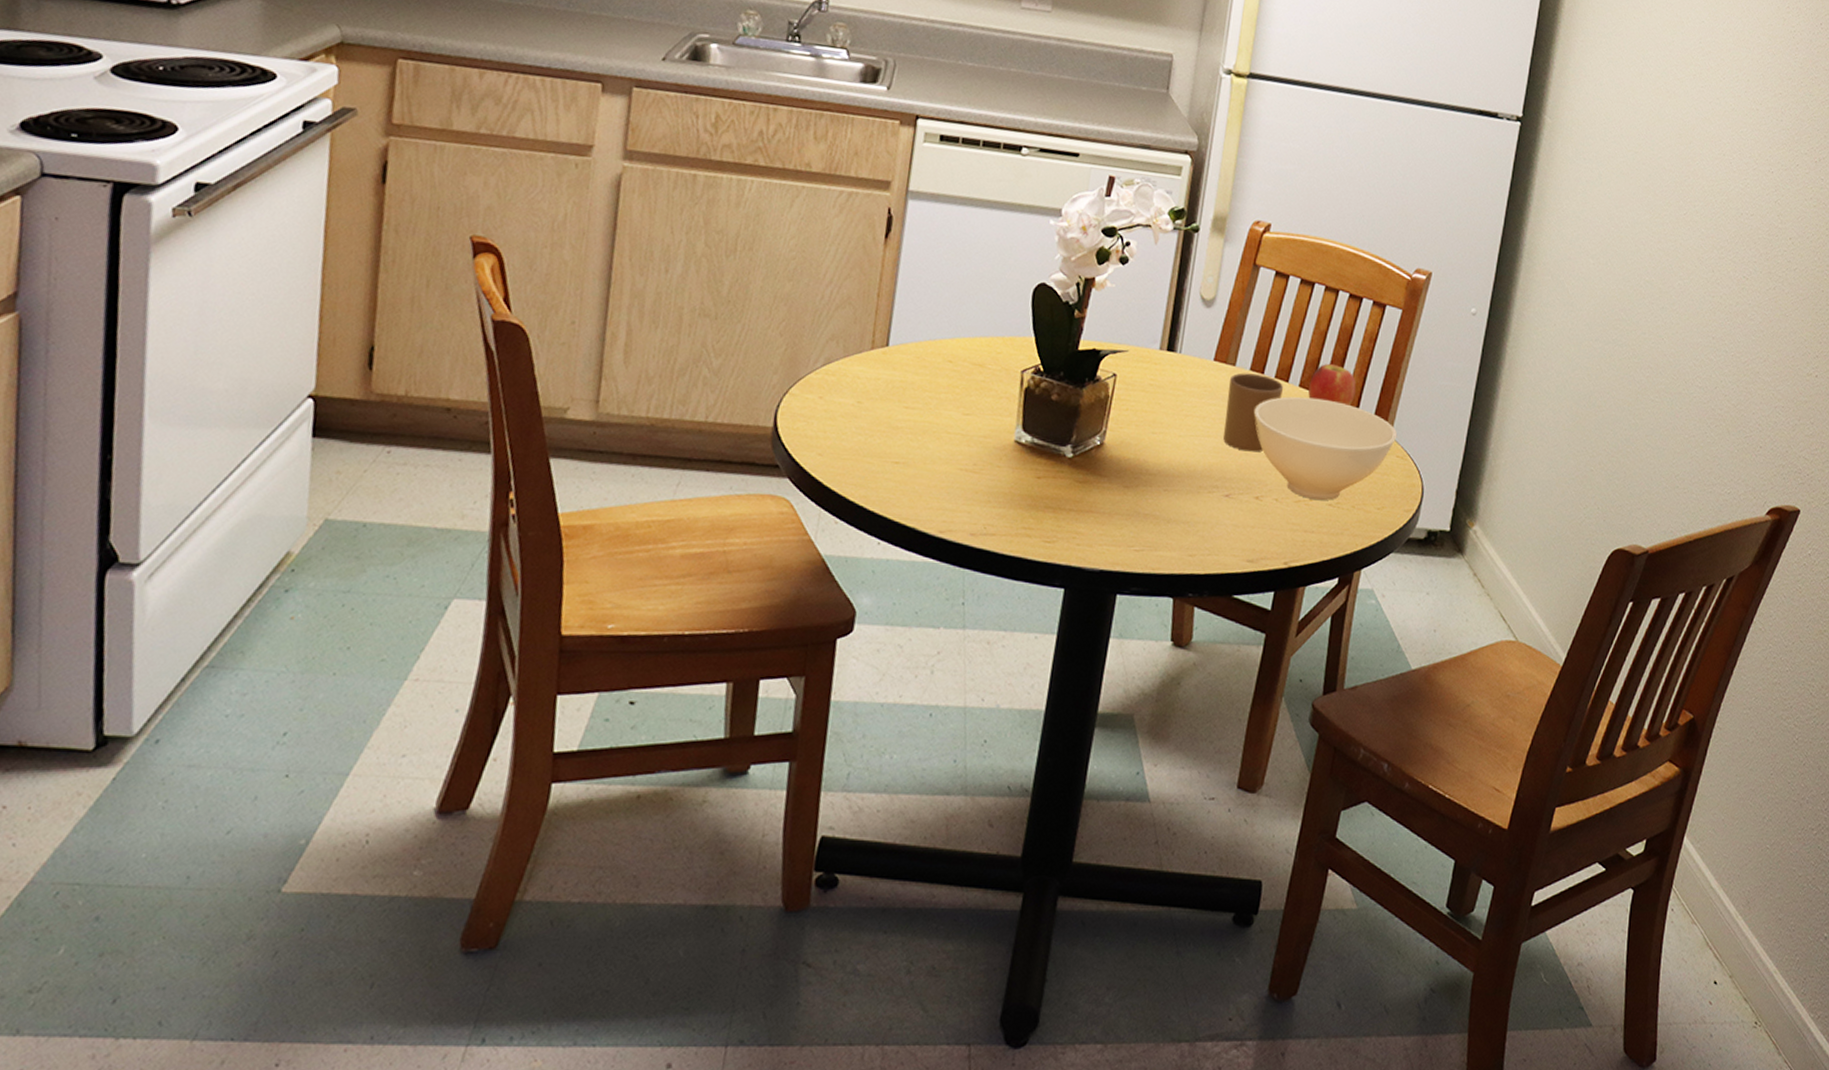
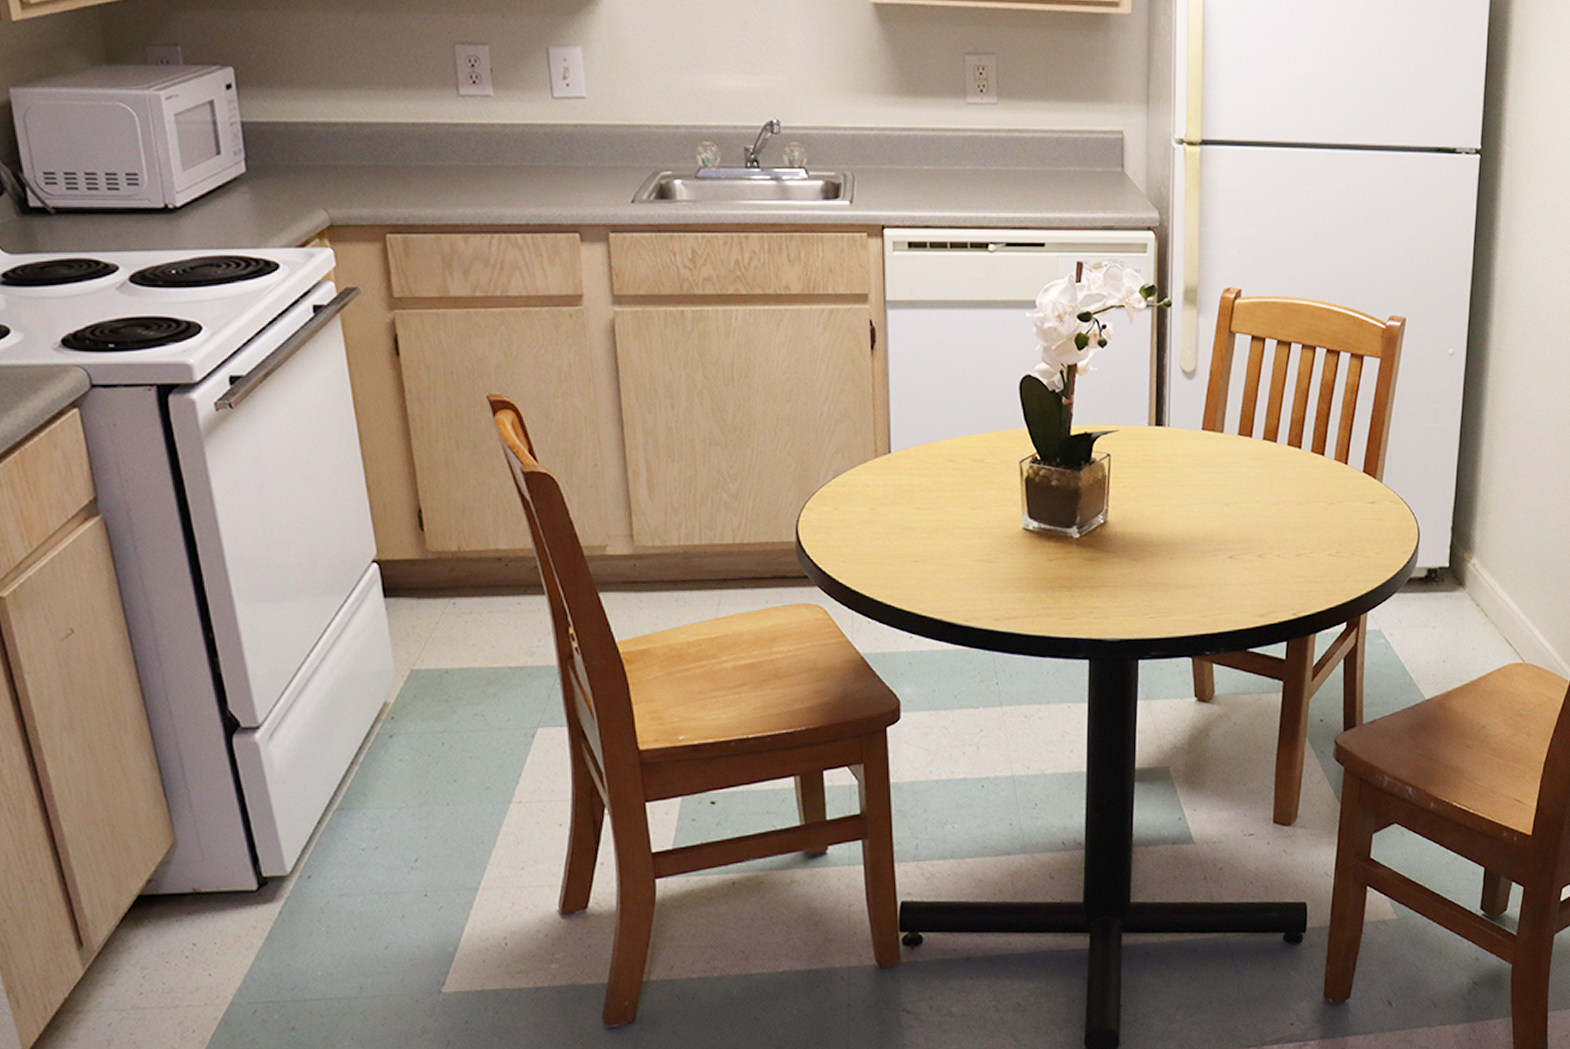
mug: present [1223,373,1284,452] -> none [1219,438,1273,513]
bowl: present [1253,396,1398,501] -> none [1246,454,1389,552]
fruit: present [1308,363,1356,406] -> none [1297,419,1343,458]

